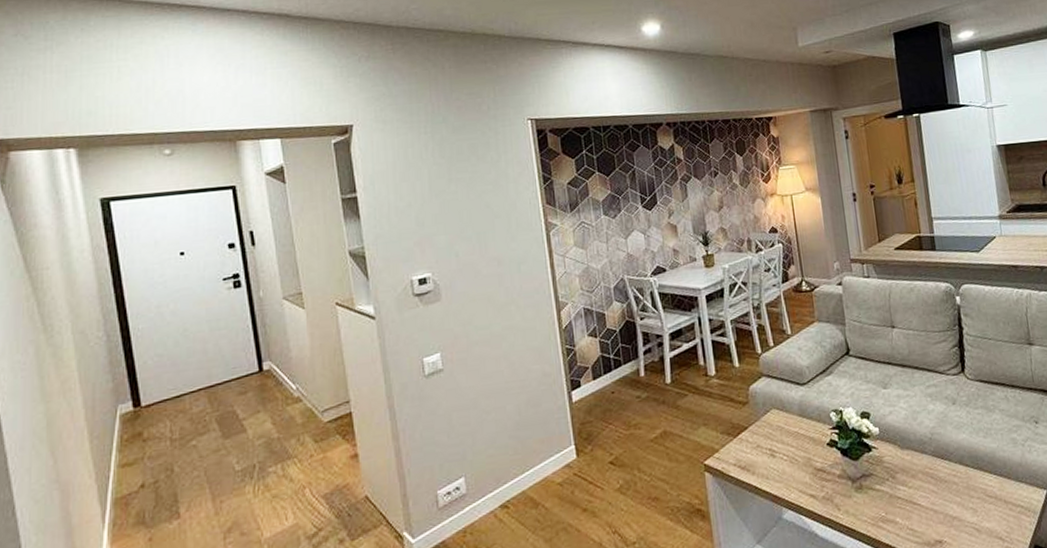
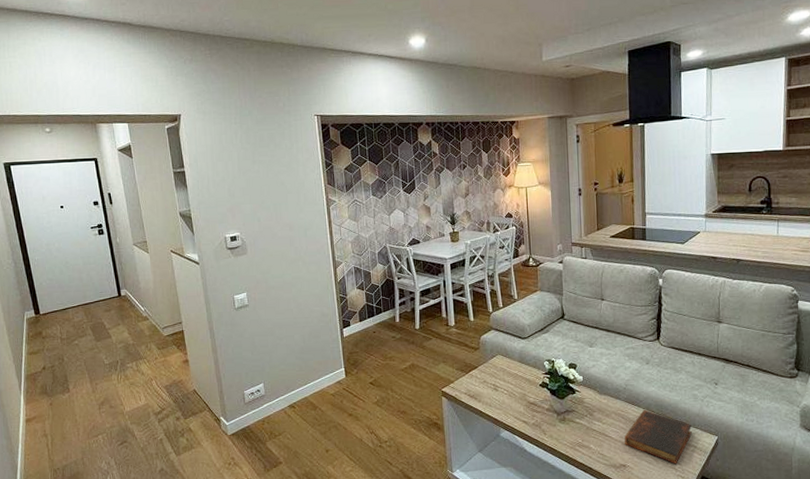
book: none [936,463,1016,533] -> present [624,409,692,464]

